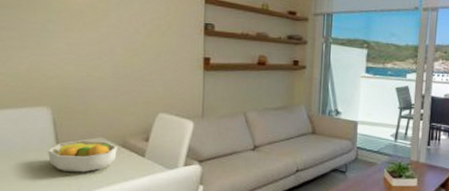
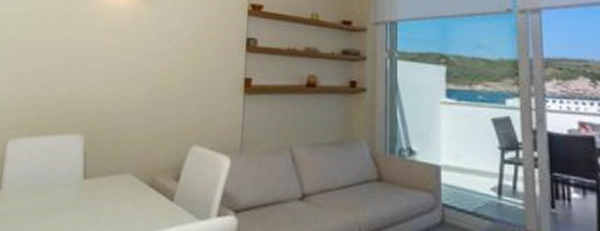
fruit bowl: present [47,141,117,173] -> none [74,176,145,218]

